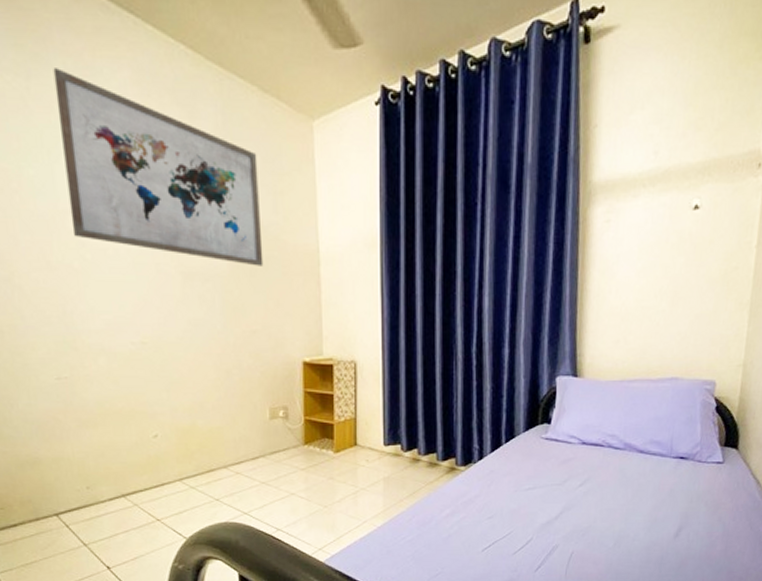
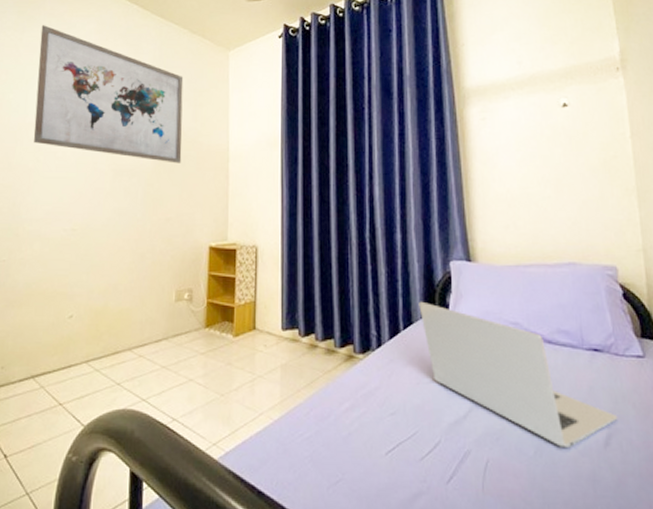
laptop: none [522,416,691,539] -> present [419,301,618,447]

